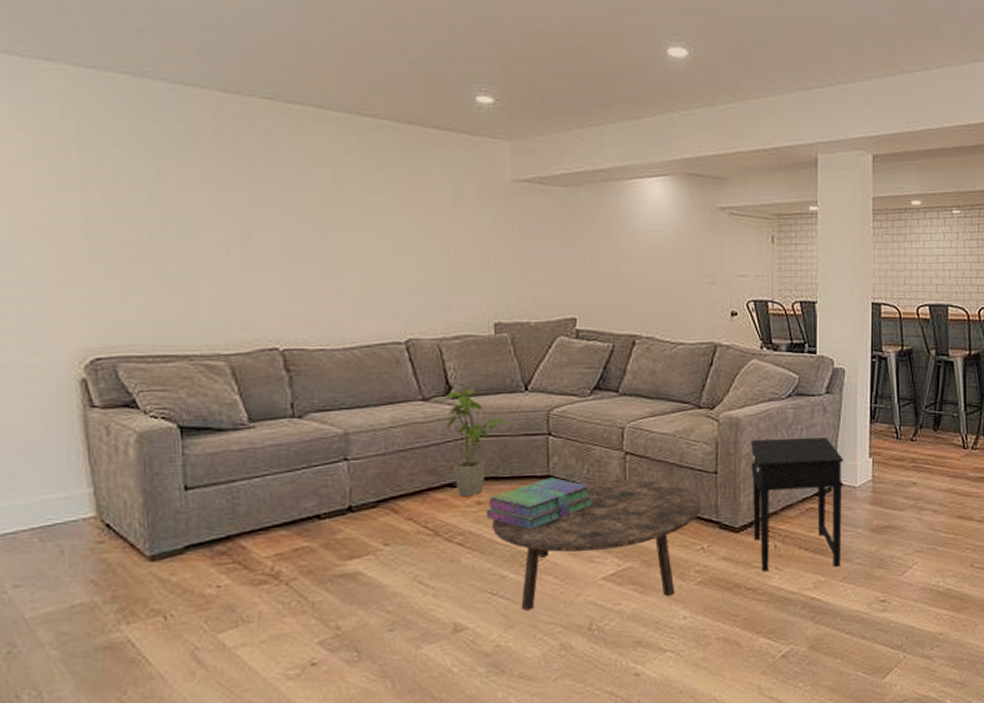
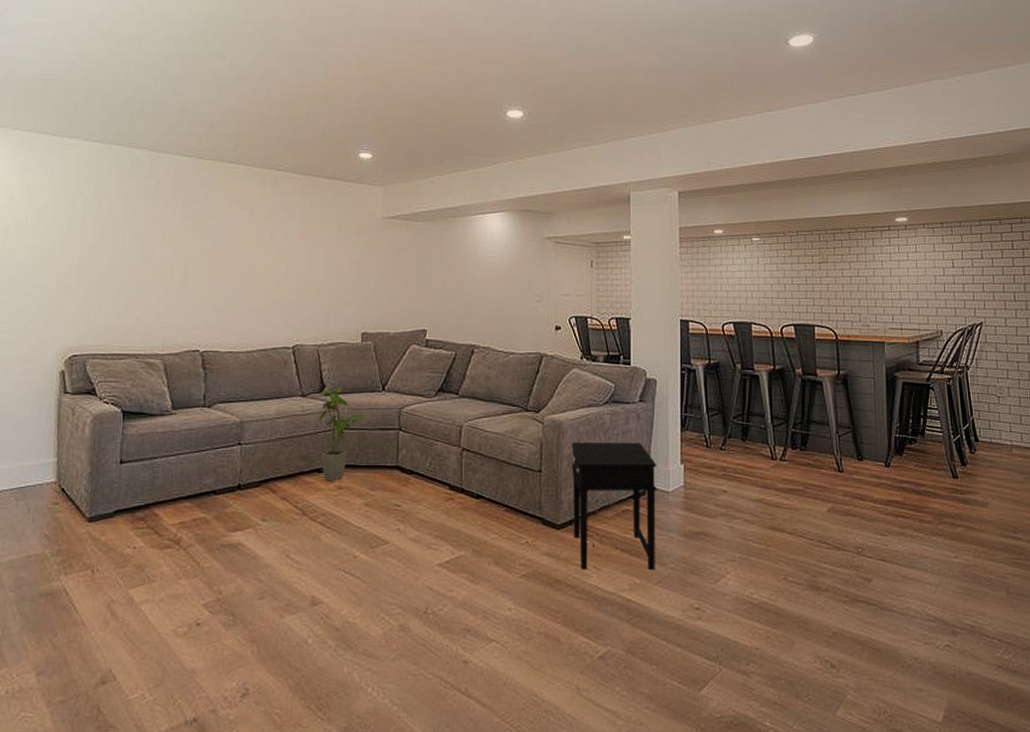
stack of books: present [486,477,593,530] -> none [345,468,434,515]
coffee table: present [491,479,700,611] -> none [348,472,526,590]

